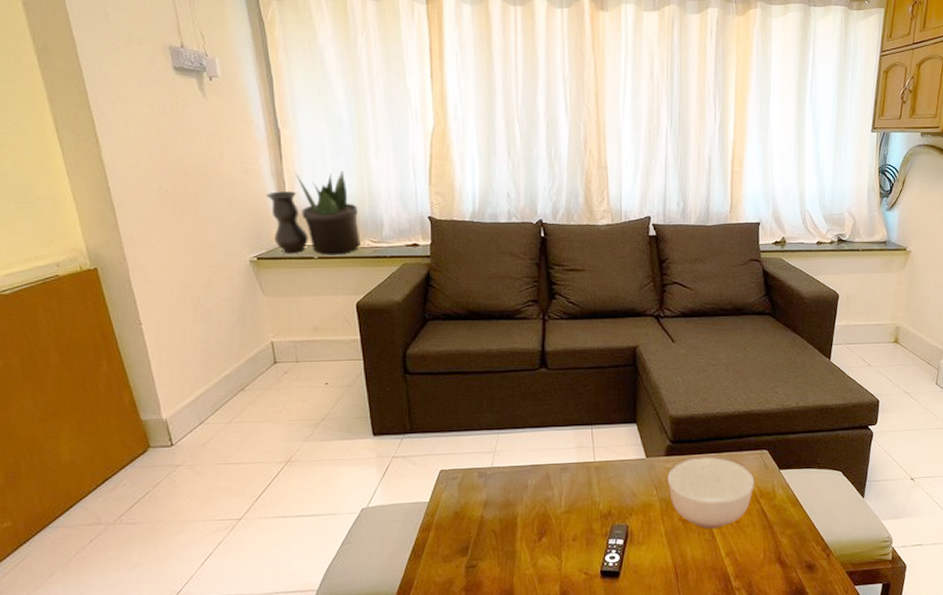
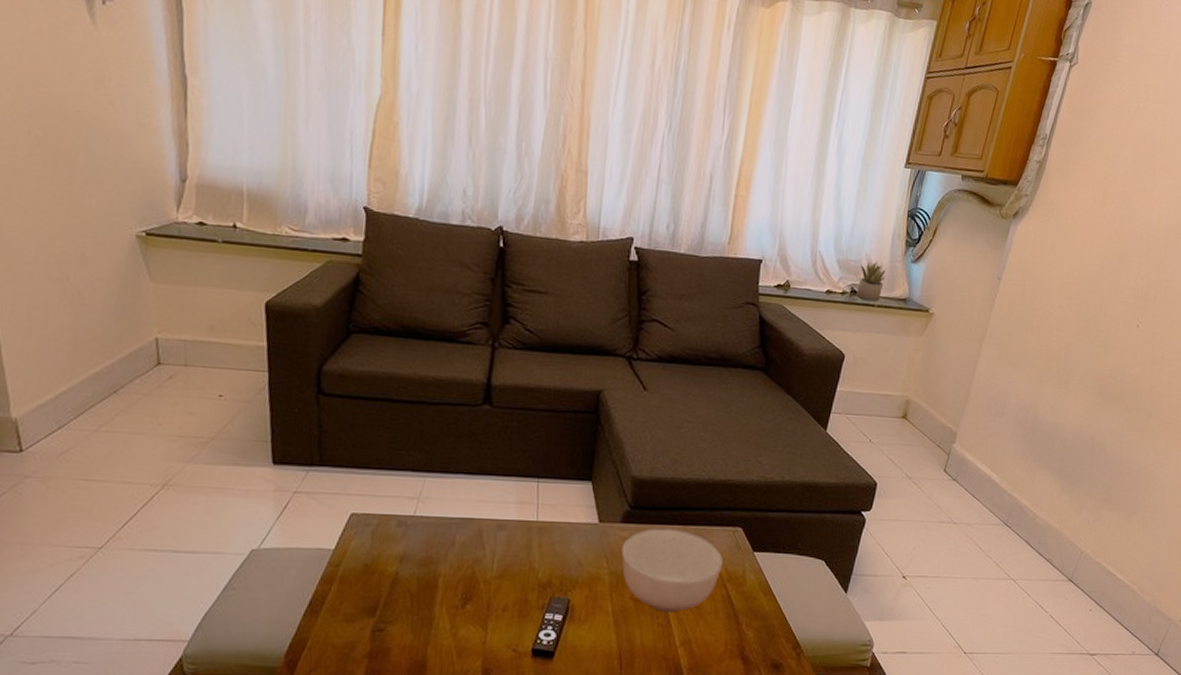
vase: present [266,191,309,253] -> none [163,153,213,233]
planter: present [295,171,361,255] -> none [201,134,278,241]
succulent plant: none [843,212,866,247] -> present [856,260,886,302]

